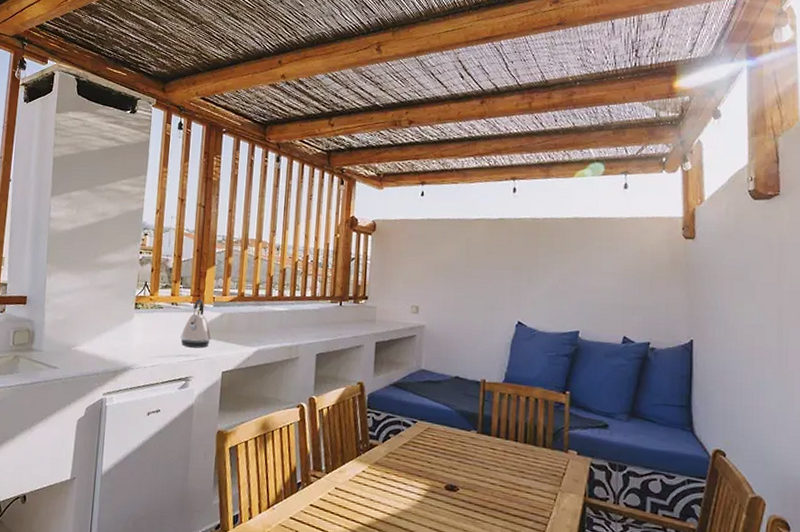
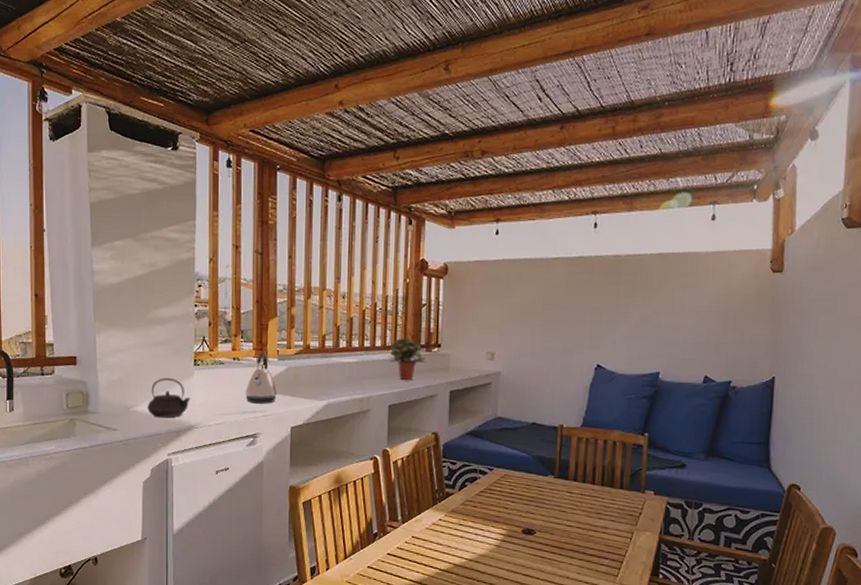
teapot: none [87,319,130,359] -> present [147,378,192,418]
potted plant: none [318,288,356,330] -> present [388,337,428,380]

